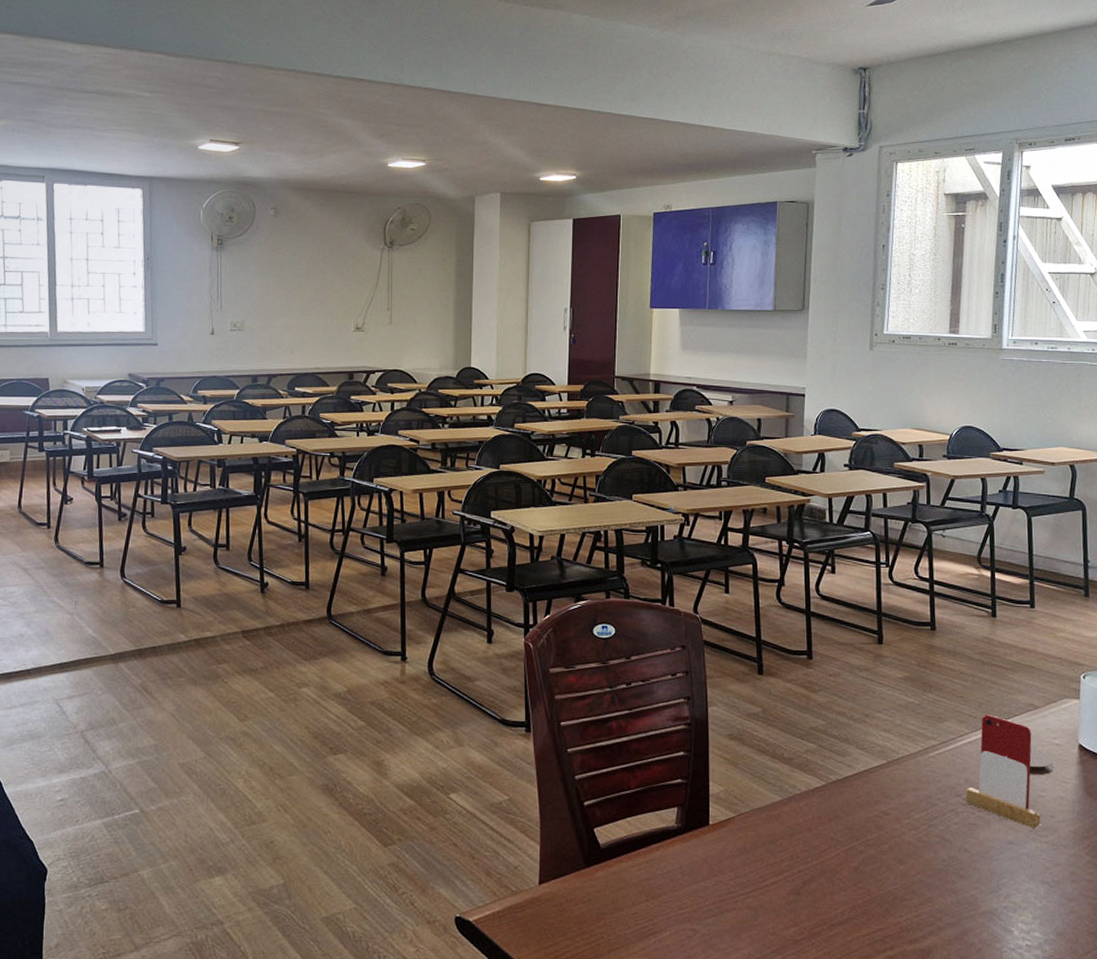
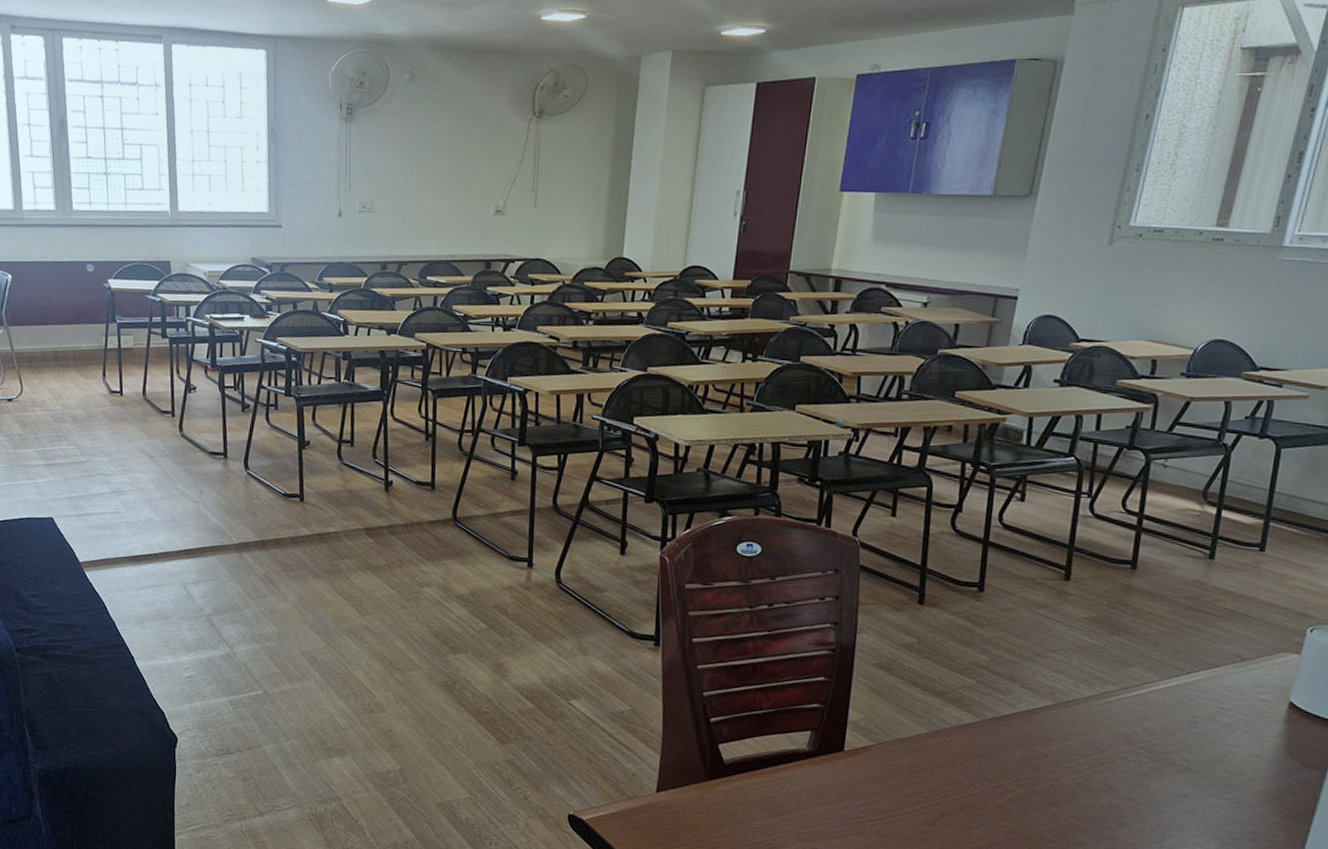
smartphone: present [965,713,1041,828] -> none [1140,662,1234,784]
coaster: present [1029,746,1054,775] -> none [1223,699,1256,731]

